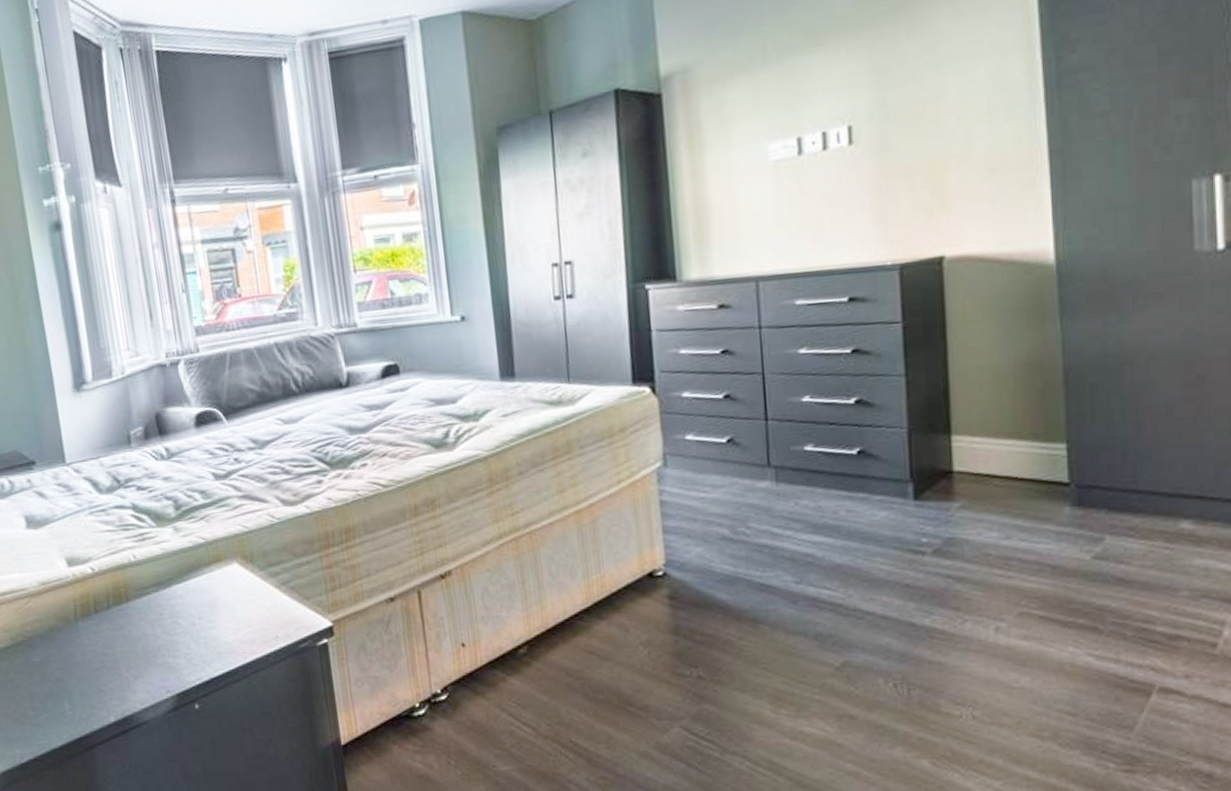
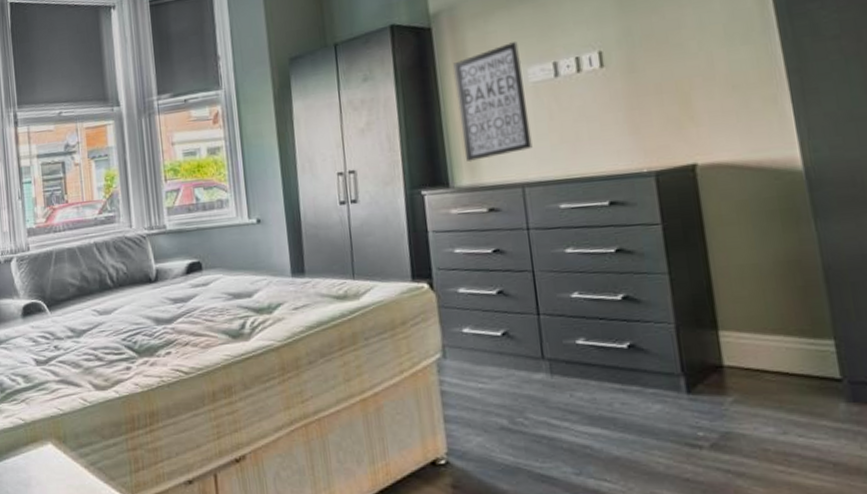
wall art: none [685,112,769,253] -> present [453,42,533,163]

